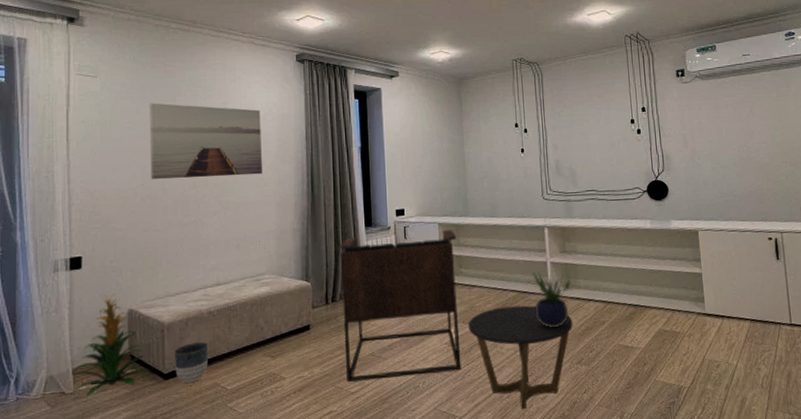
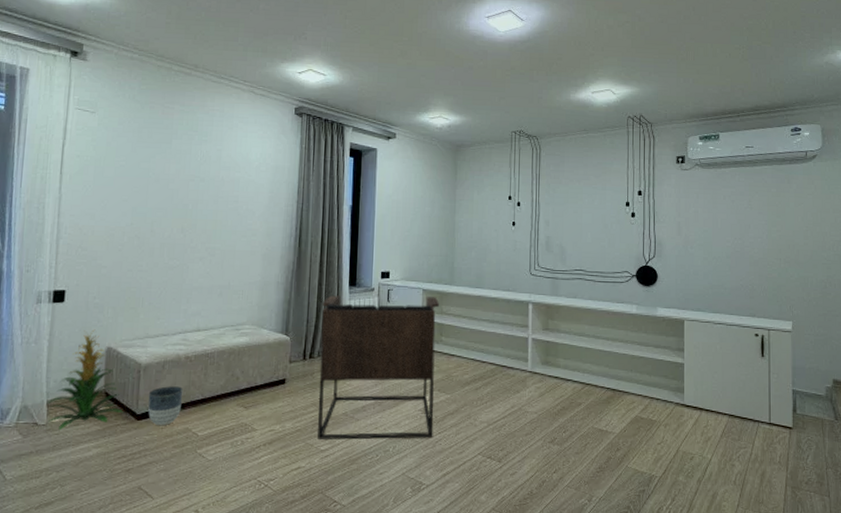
wall art: present [149,103,263,179] -> none [140,143,255,225]
side table: present [468,305,573,409] -> none [443,379,549,483]
potted plant: present [533,271,572,327] -> none [512,346,551,404]

